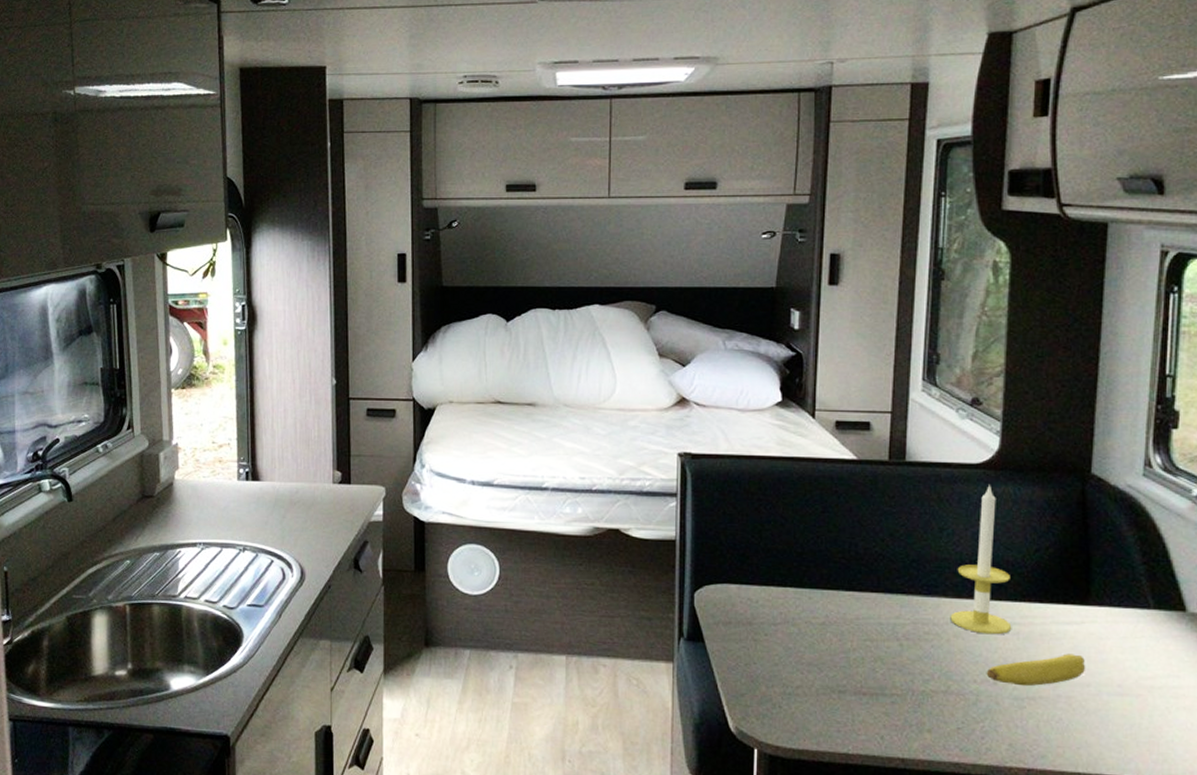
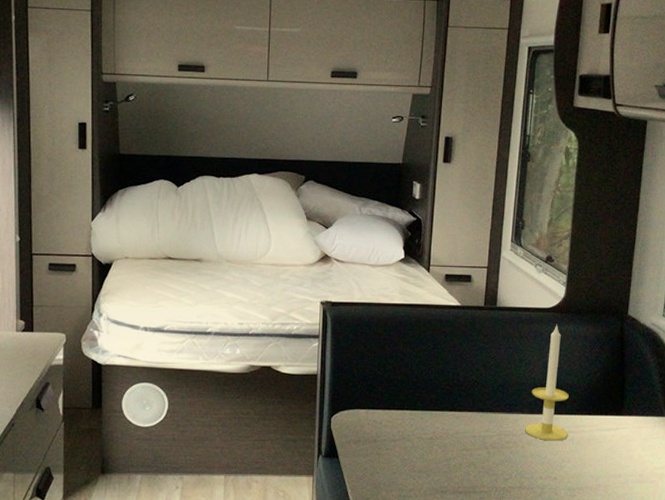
fruit: present [986,654,1086,686] -> none [549,453,619,480]

